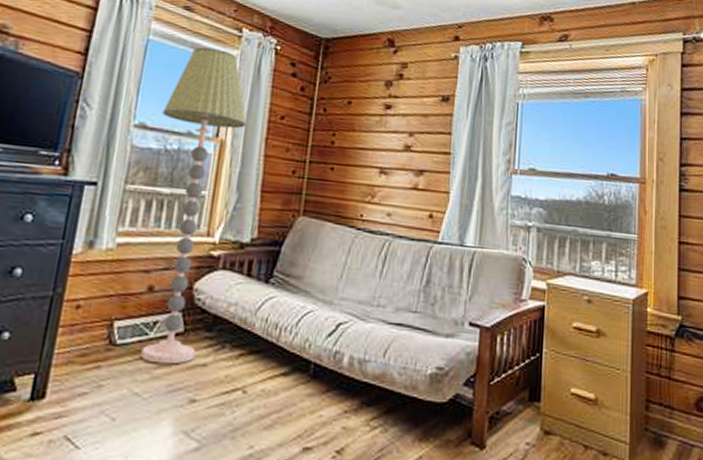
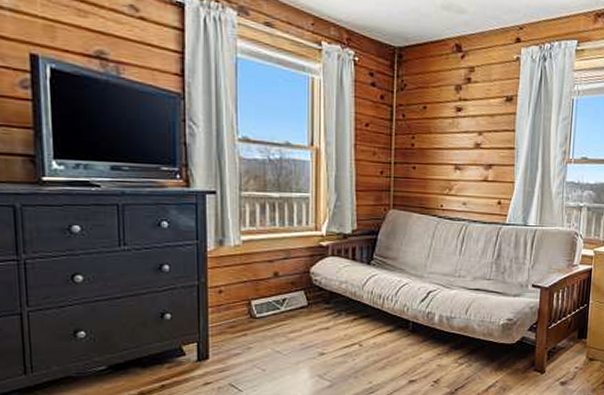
floor lamp: present [140,47,247,365] -> none [261,62,337,330]

